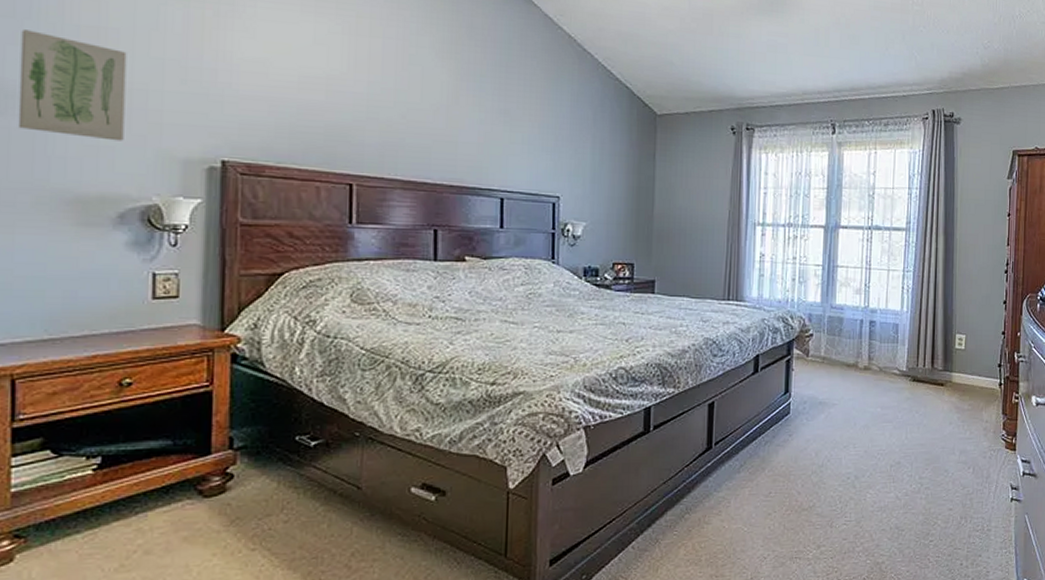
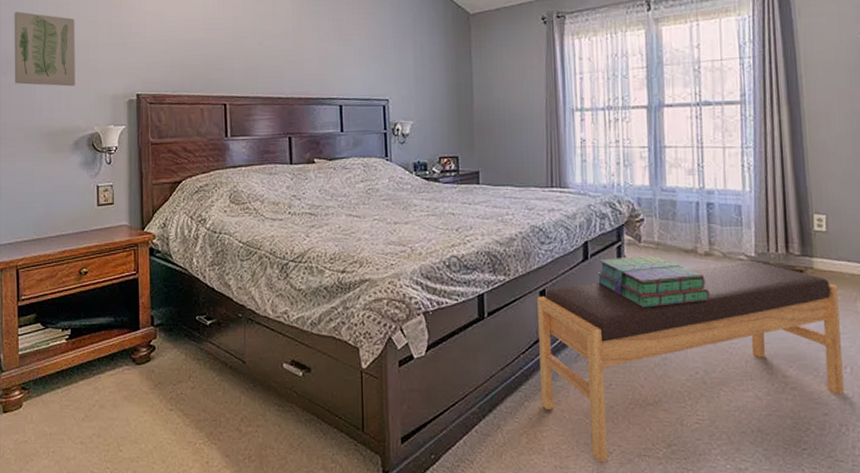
bench: none [702,374,969,568] -> present [537,260,844,463]
stack of books: none [765,368,866,419] -> present [596,255,710,308]

